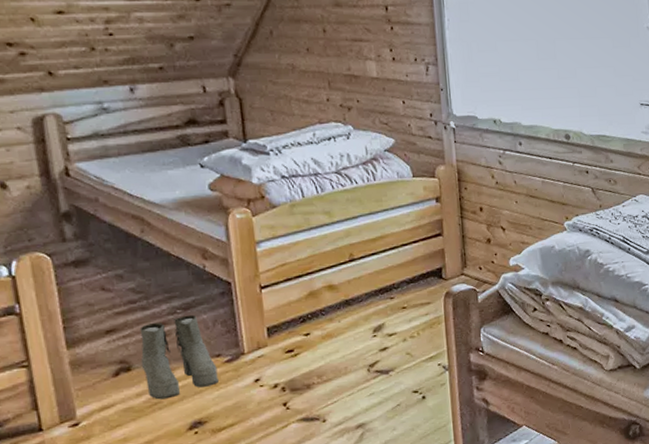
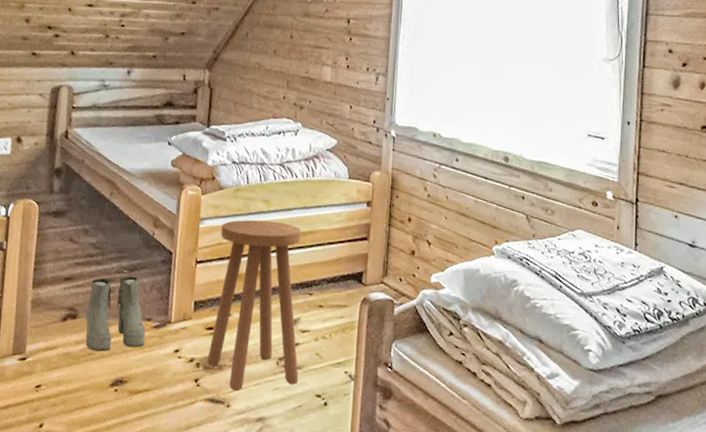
stool: none [282,232,393,406] -> present [207,219,302,392]

